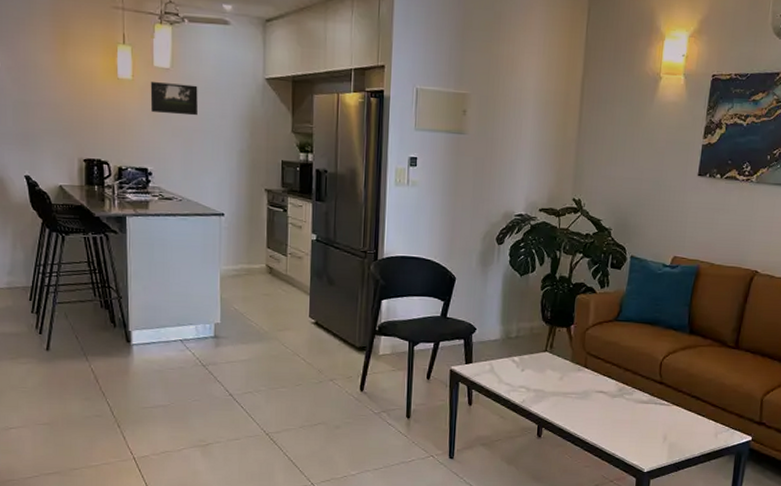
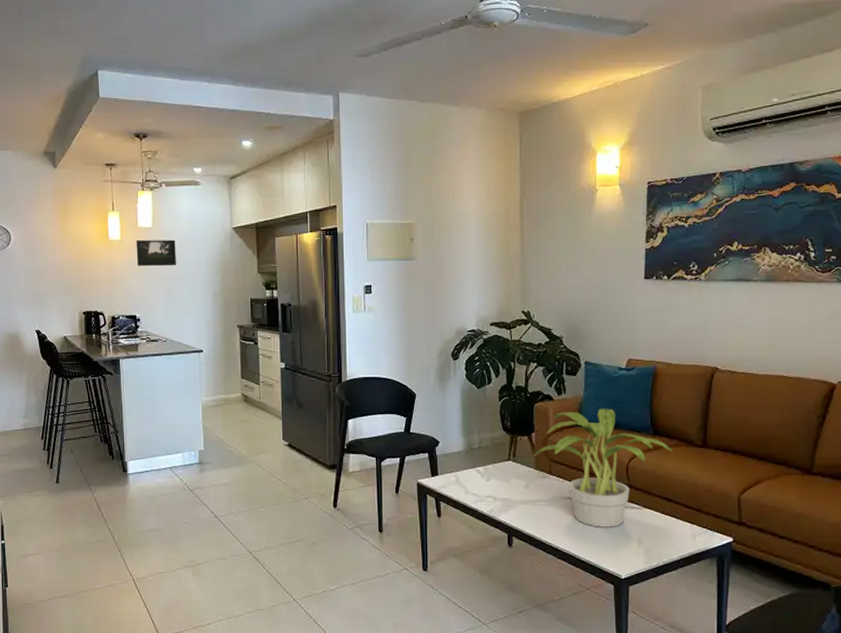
potted plant: none [570,304,706,422] -> present [533,408,672,527]

